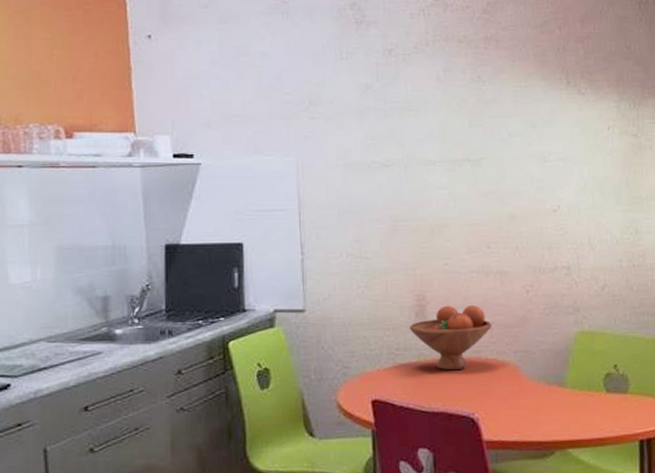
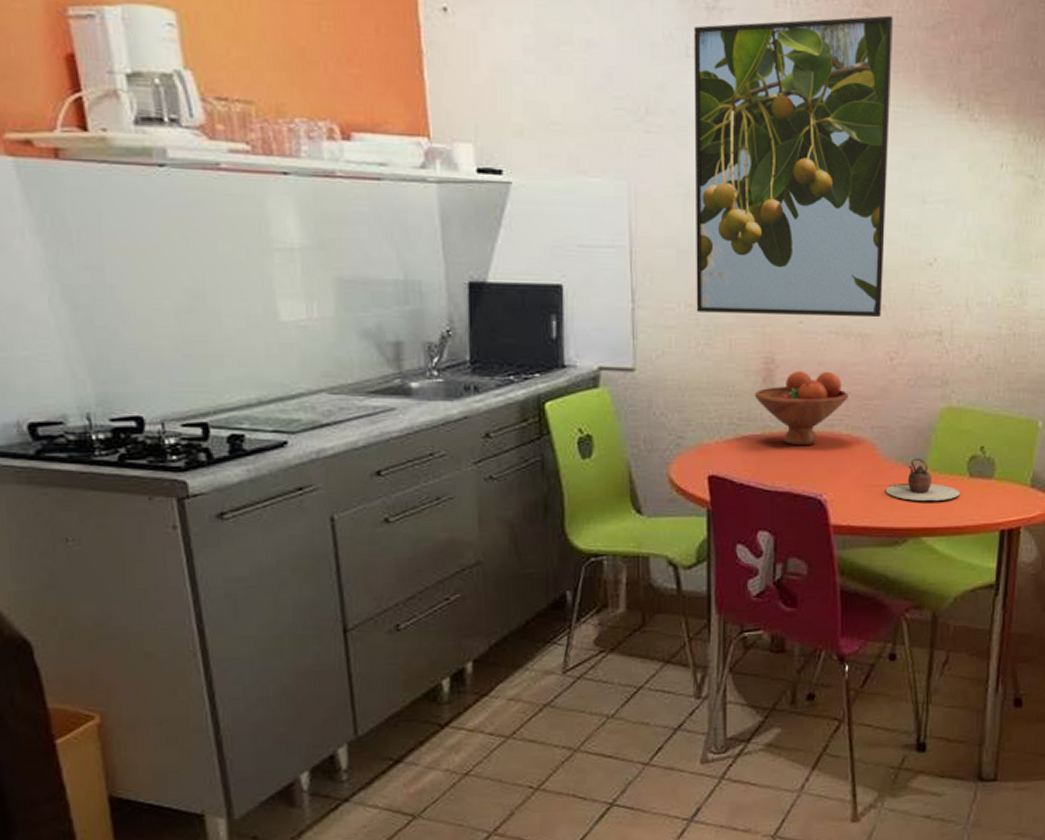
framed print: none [346,19,516,260] -> present [693,15,893,318]
teapot: none [530,377,599,416] -> present [885,458,960,501]

